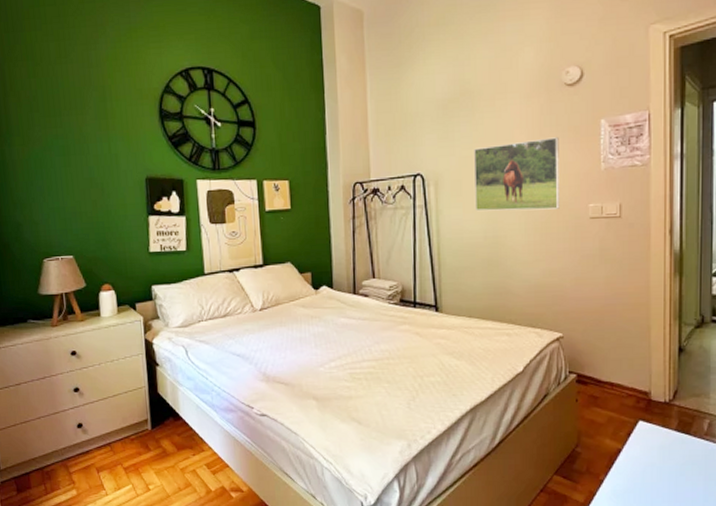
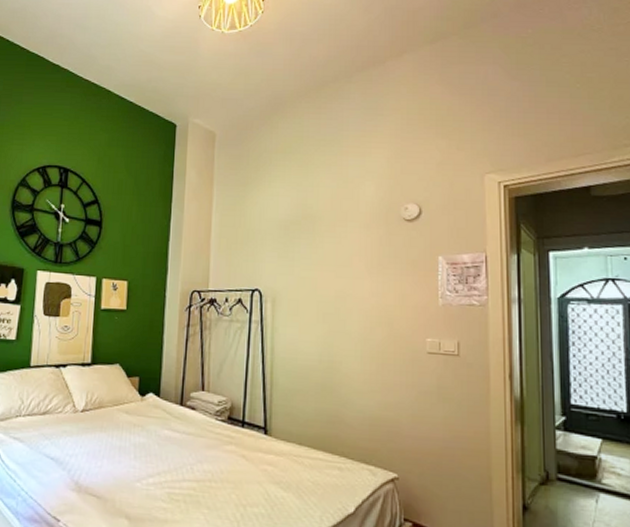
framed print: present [474,137,560,212] -> none [312,268,397,340]

